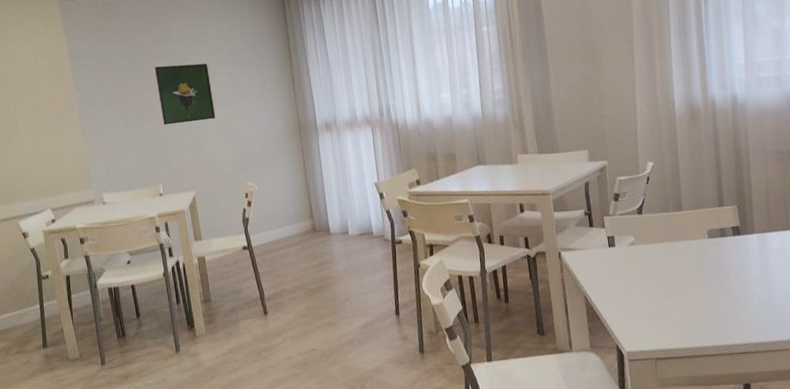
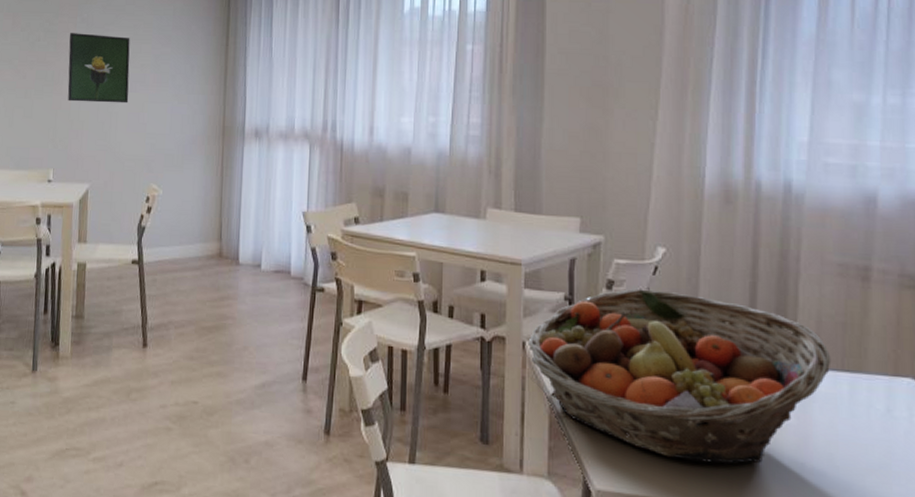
fruit basket: none [562,194,779,318] -> present [528,289,832,465]

